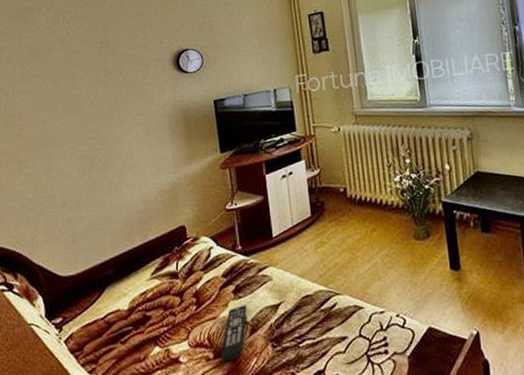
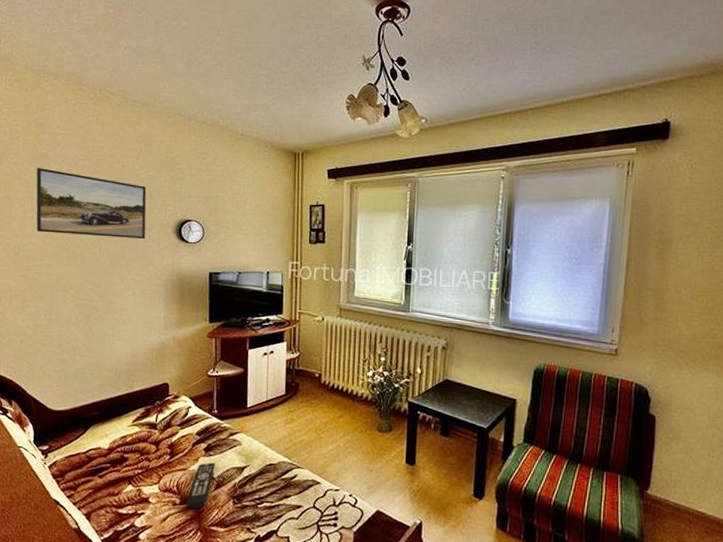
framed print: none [21,20,143,87] -> present [36,168,147,239]

